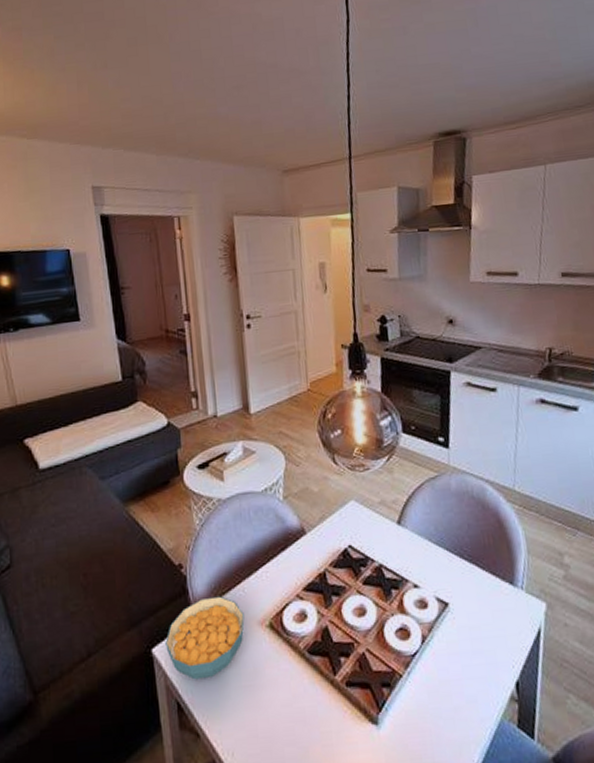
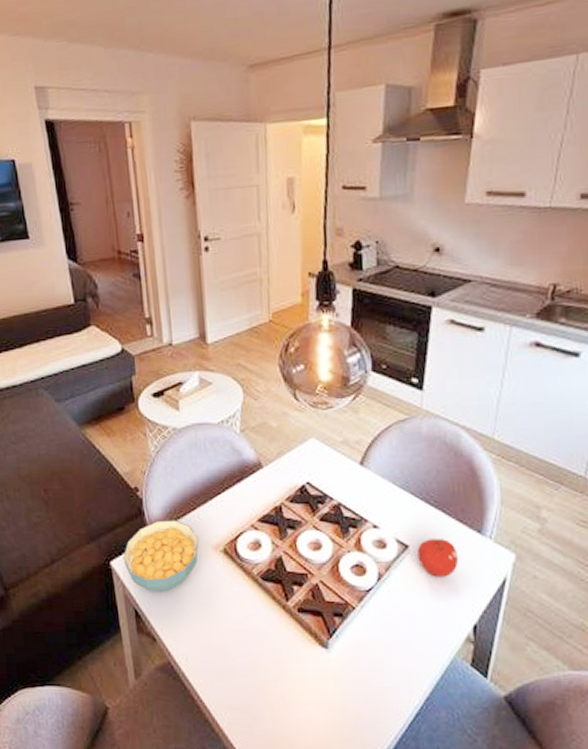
fruit: none [456,593,496,634] -> present [417,539,459,577]

